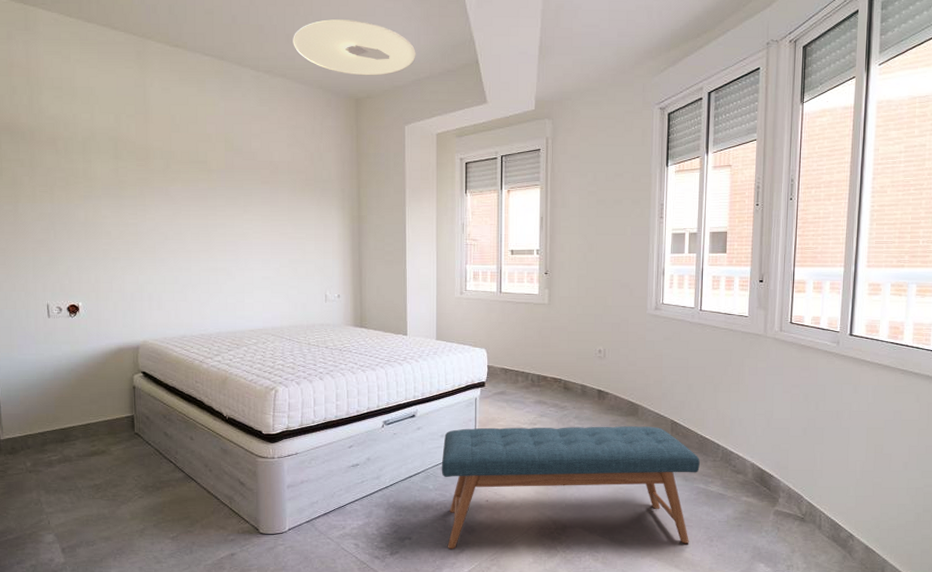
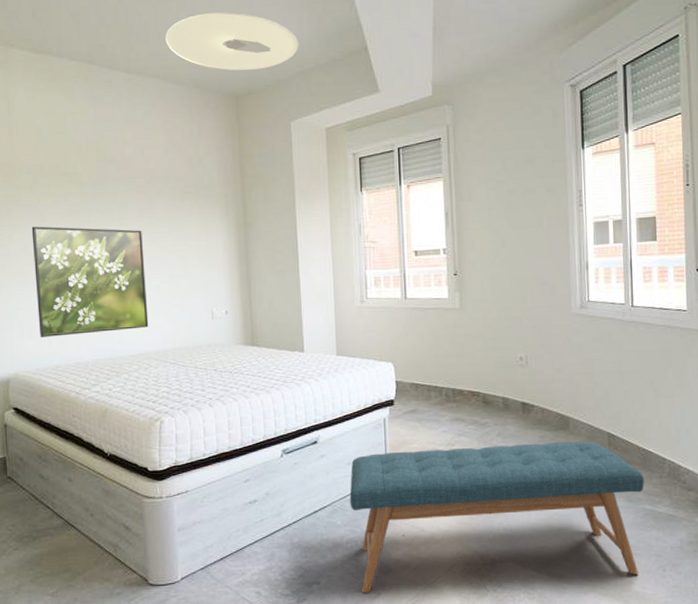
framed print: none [163,208,268,310] -> present [31,226,149,337]

